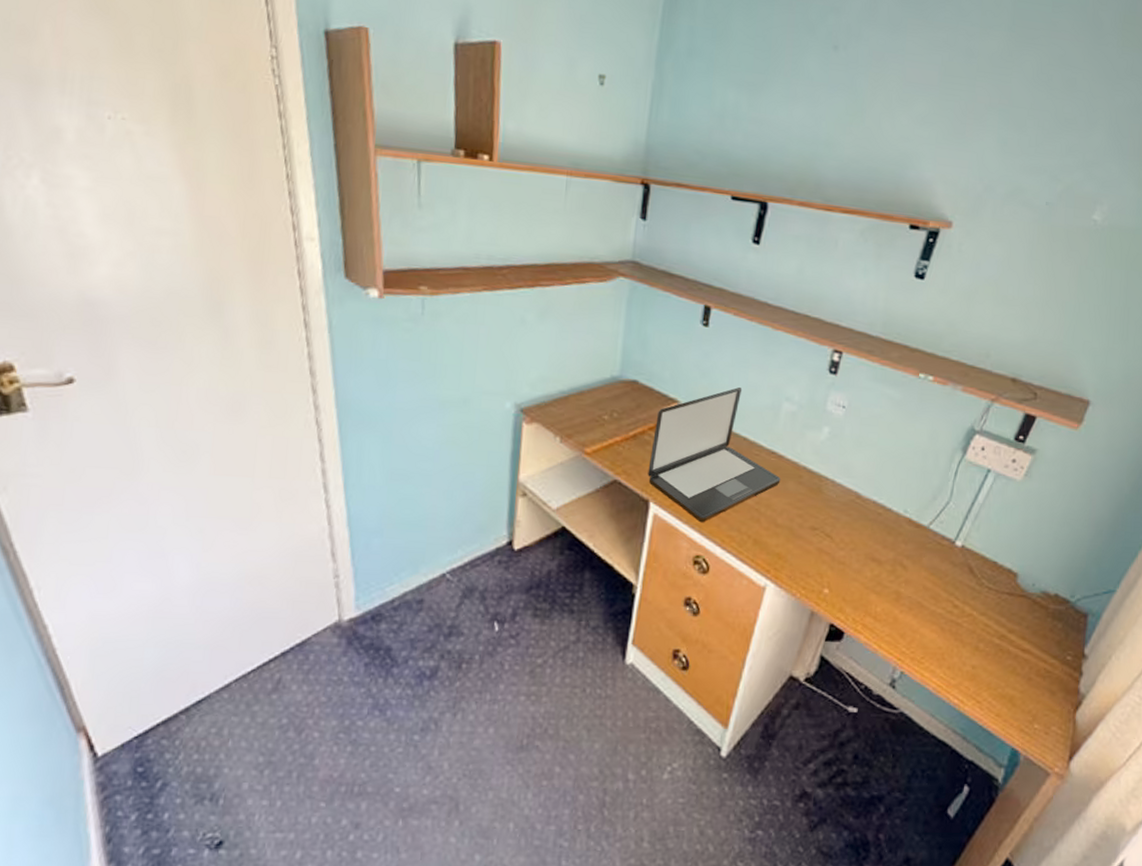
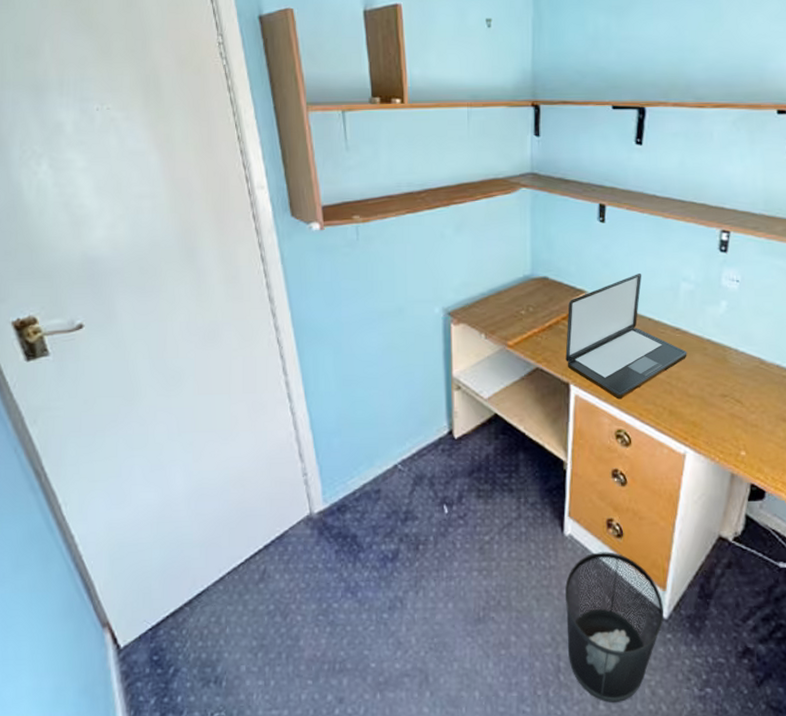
waste bin: none [615,684,723,841] -> present [564,552,664,703]

